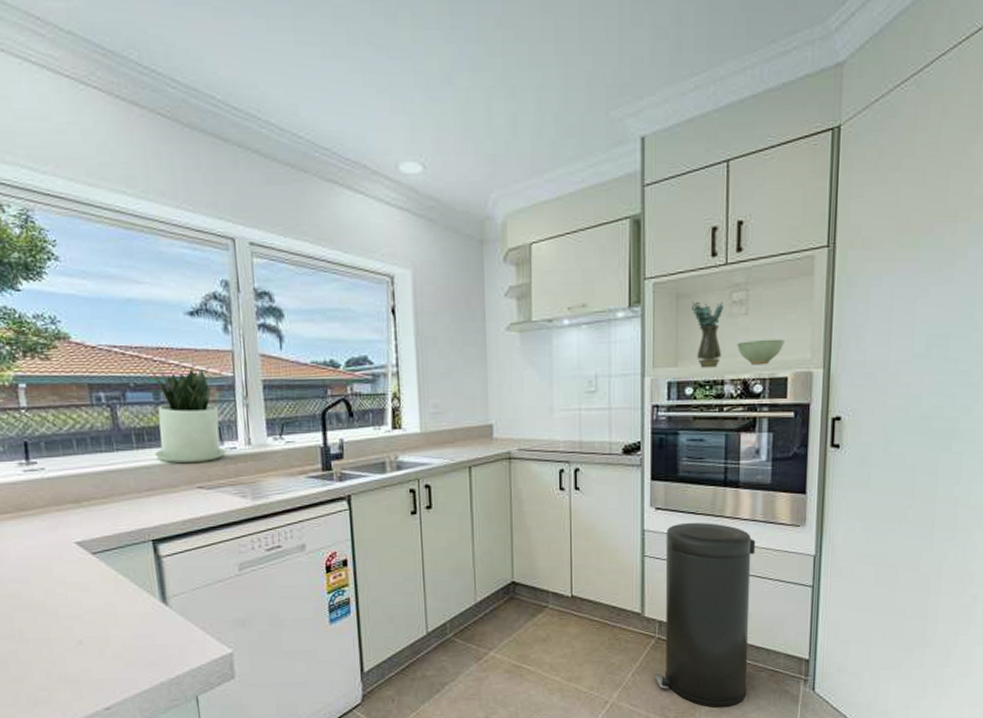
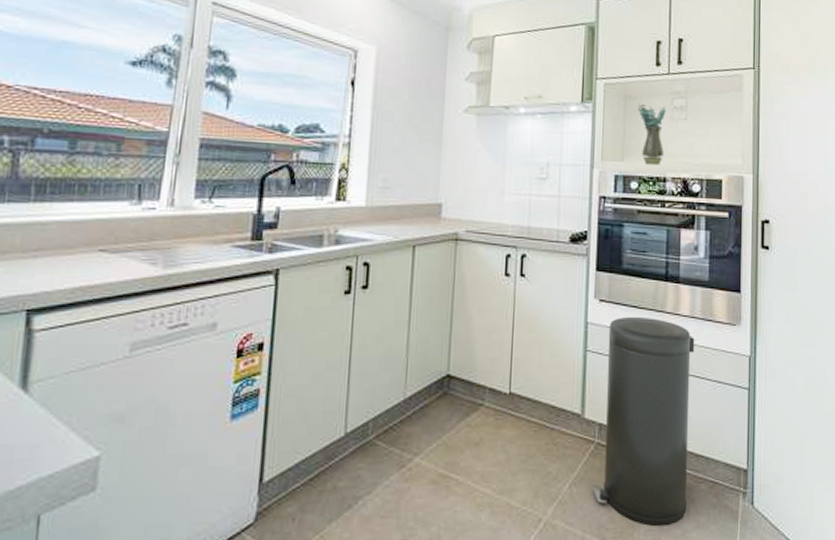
planter: present [152,368,226,464] -> none [54,115,144,222]
bowl: present [737,339,785,365] -> none [678,143,719,167]

